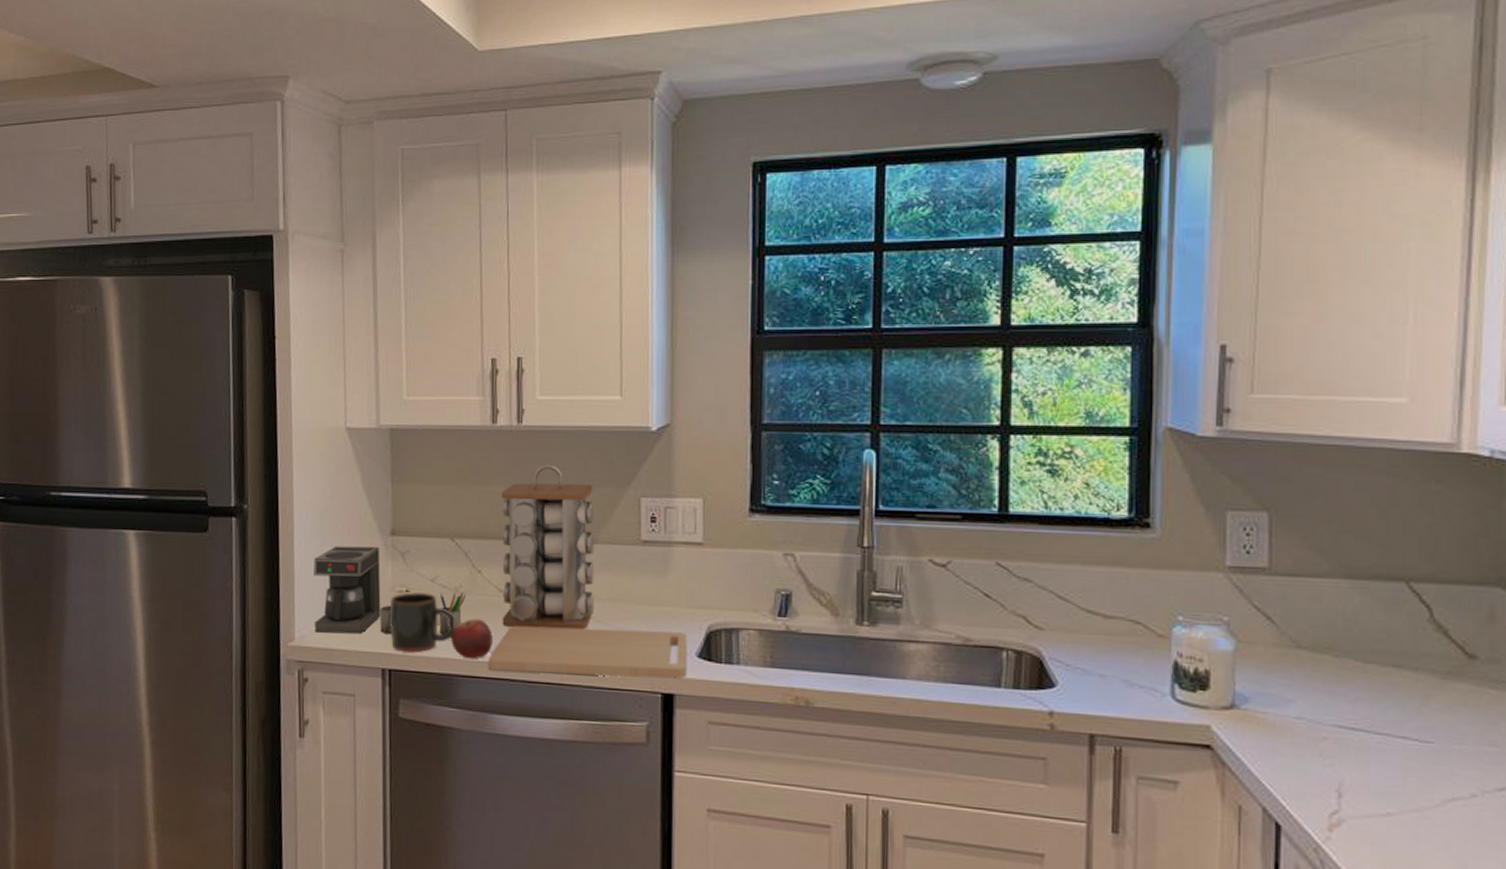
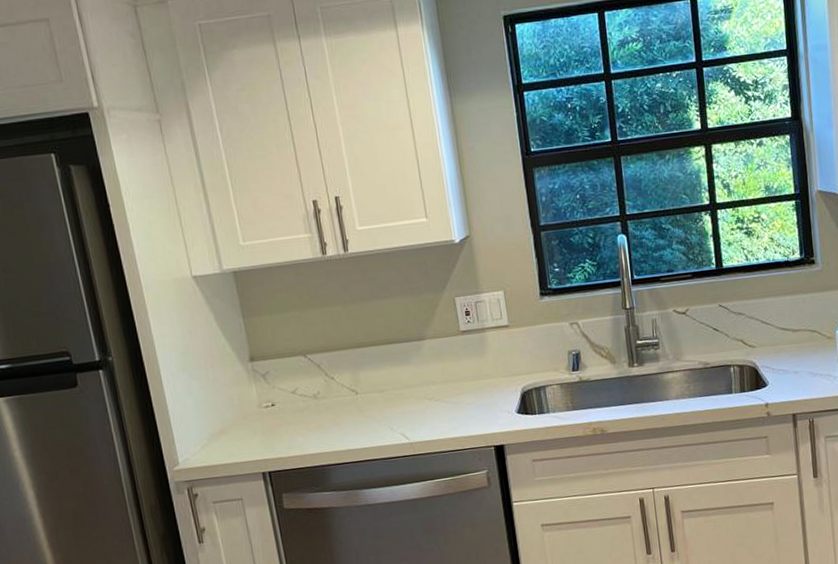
coffee maker: present [314,546,466,635] -> none [184,373,325,455]
mug: present [390,592,456,652] -> none [260,403,320,455]
fruit: present [451,618,493,660] -> none [317,416,354,450]
cutting board: present [487,625,688,680] -> none [351,397,511,455]
spice rack: present [501,464,595,630] -> none [340,281,432,418]

